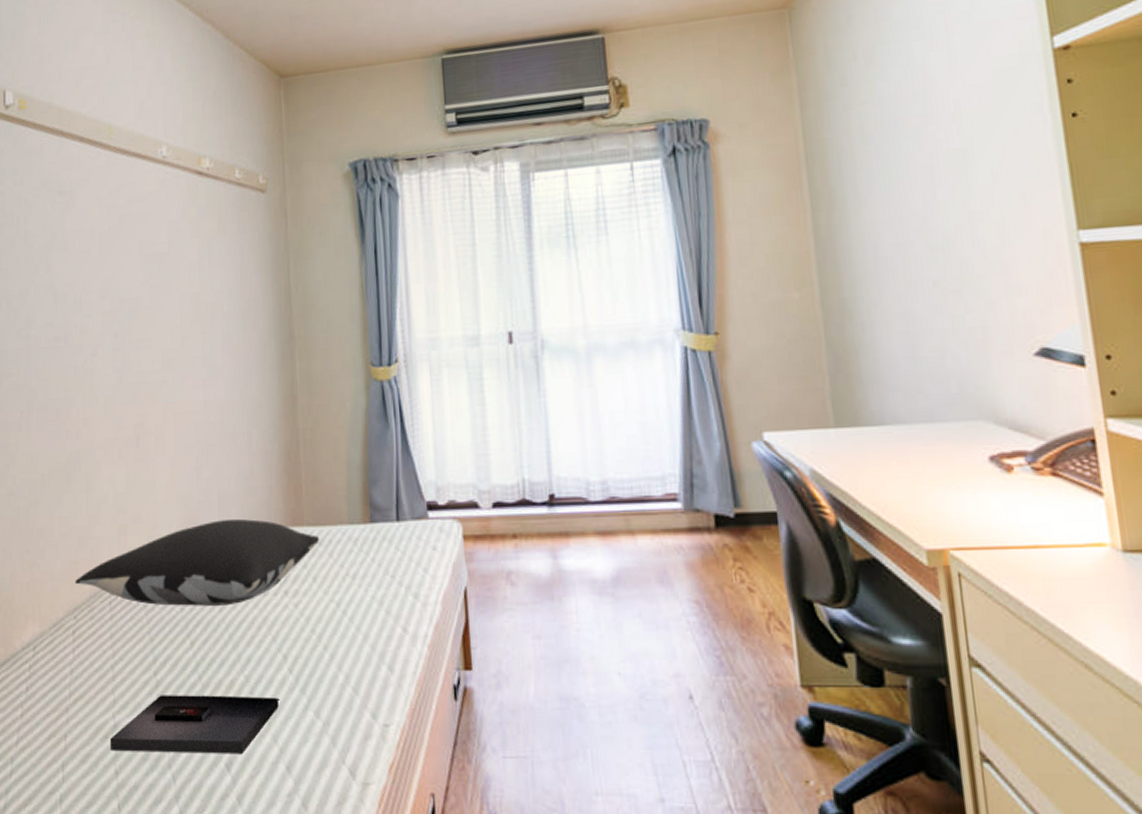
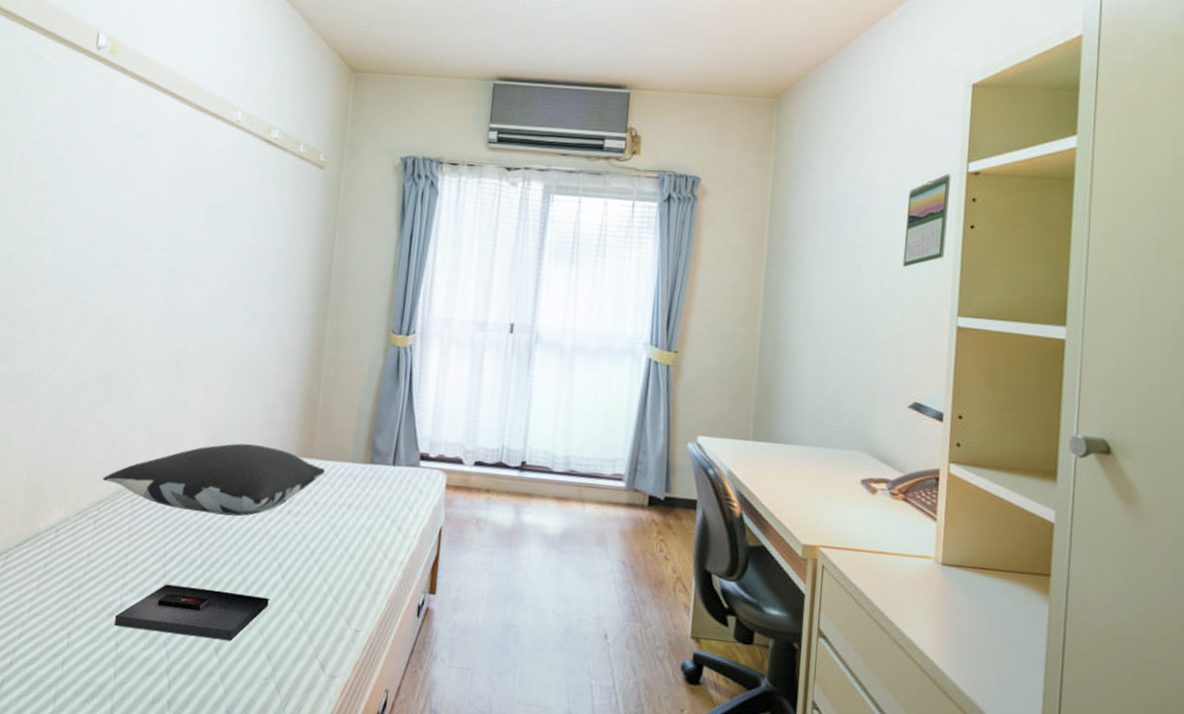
calendar: none [980,54,1044,180] -> present [903,173,951,267]

